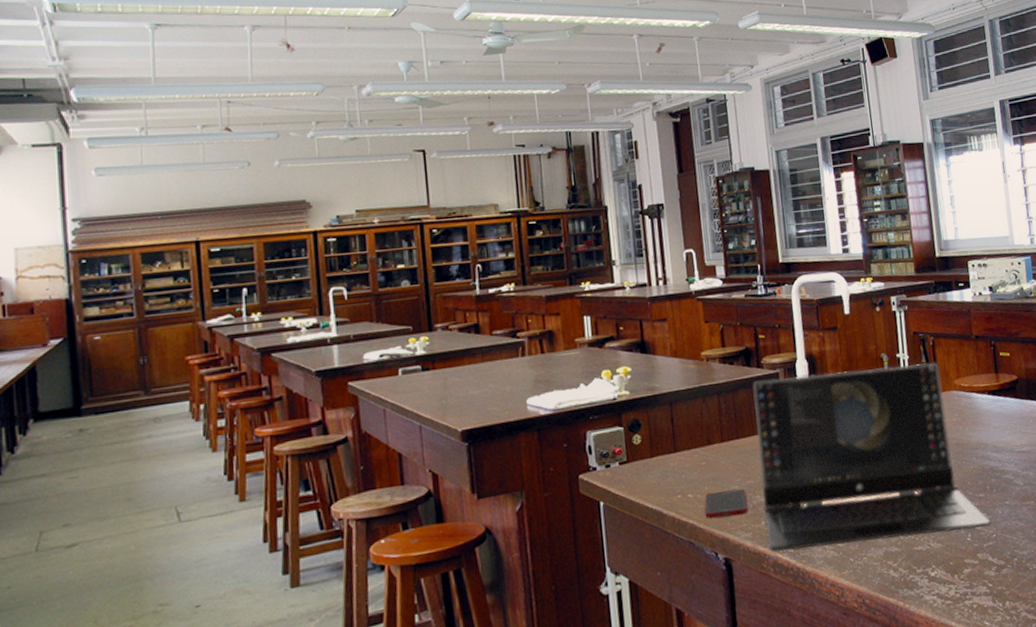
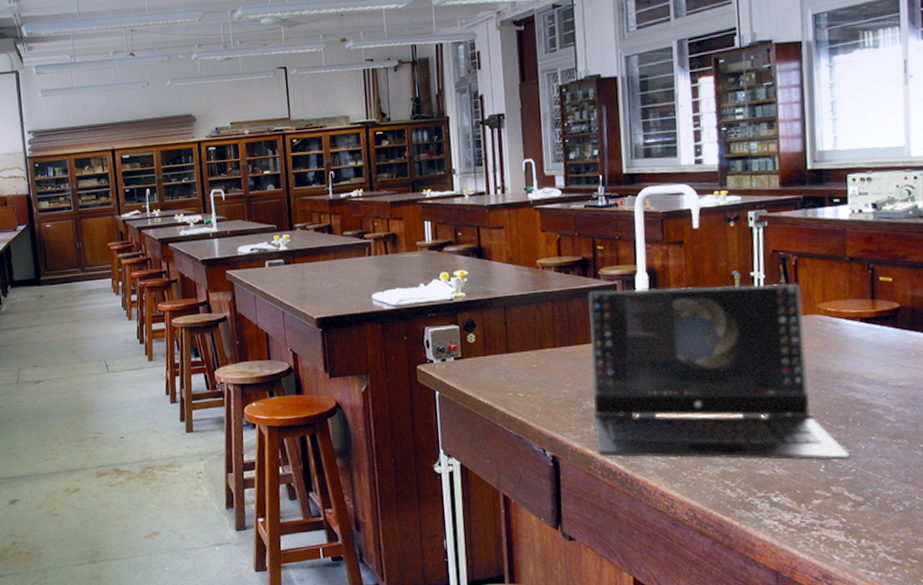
cell phone: present [704,488,748,519] -> none [534,393,578,418]

